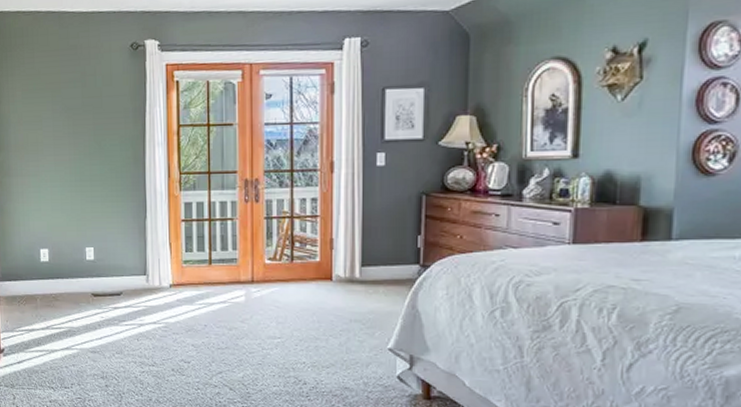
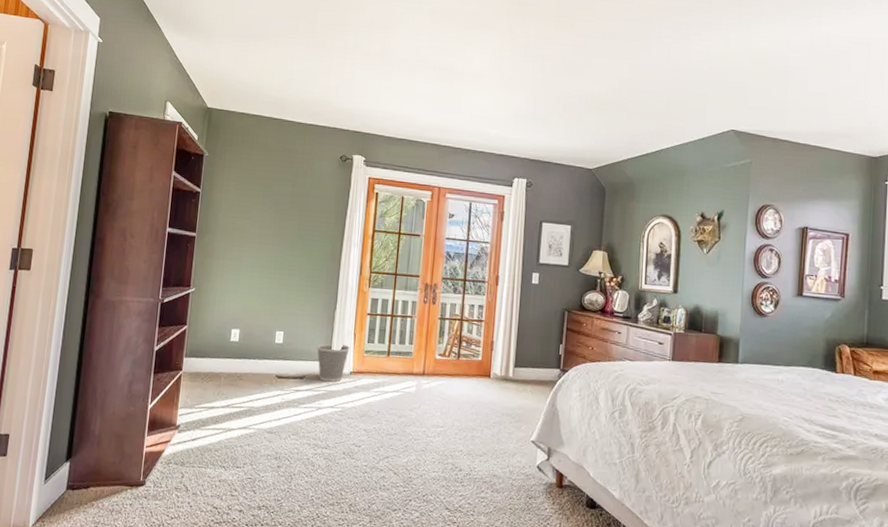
wastebasket: none [131,256,167,297] -> present [317,343,350,382]

